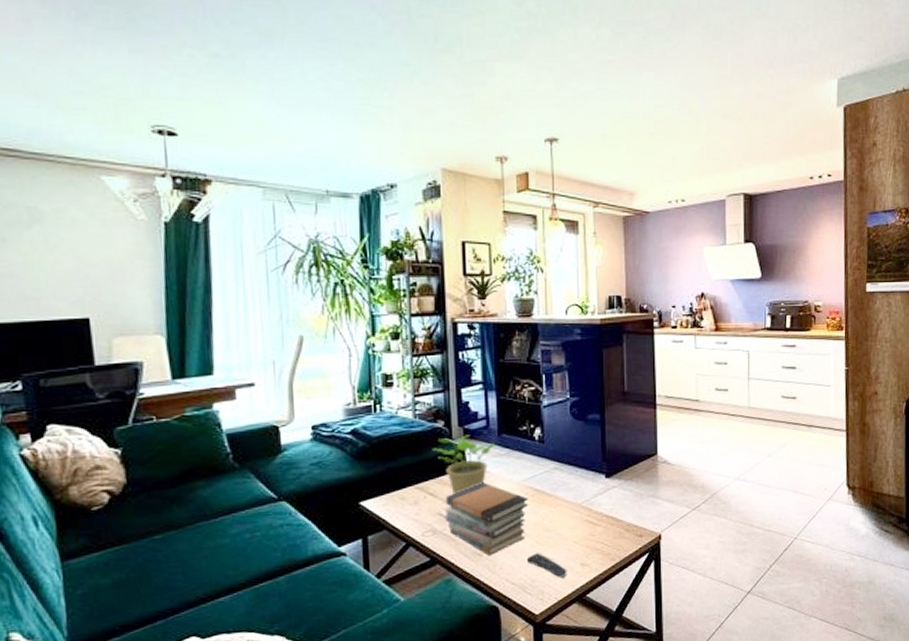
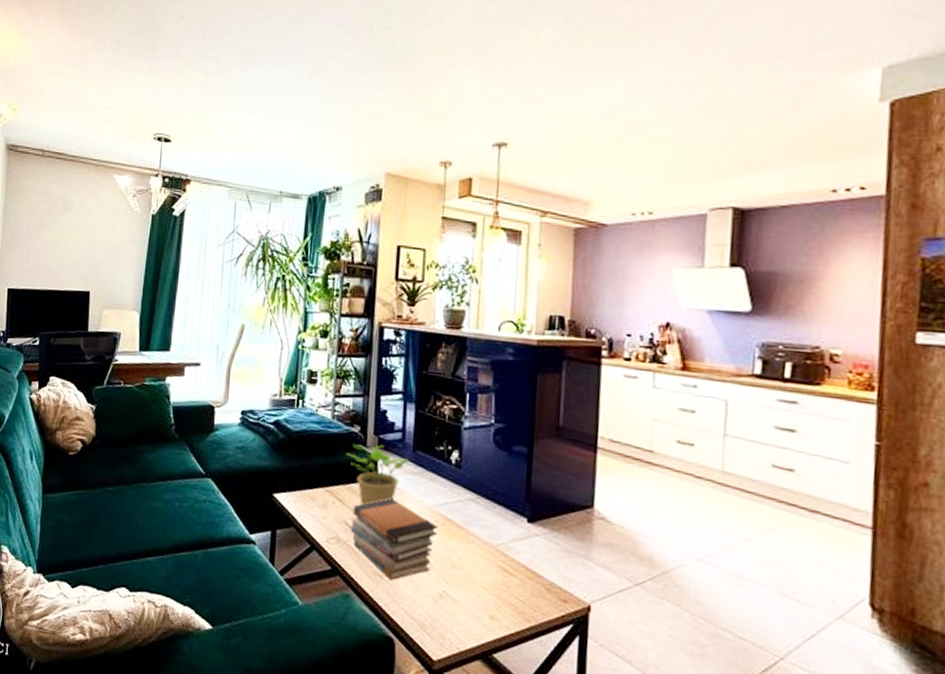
remote control: present [527,553,567,578] -> none [430,590,473,627]

